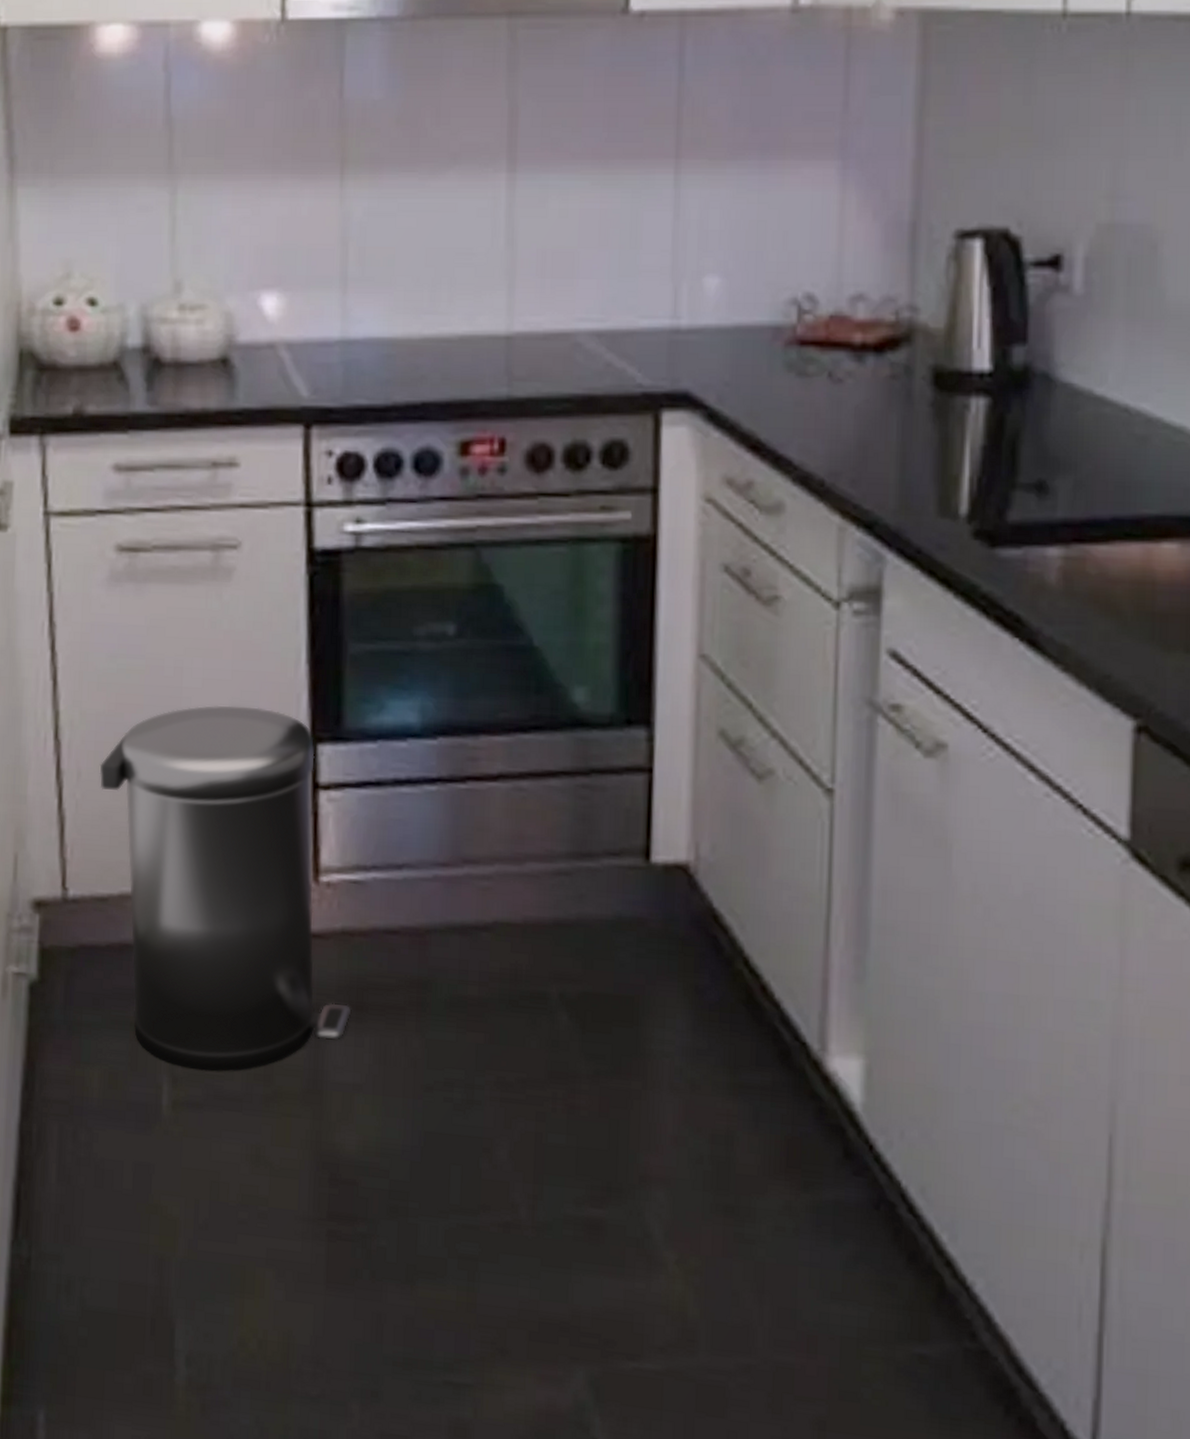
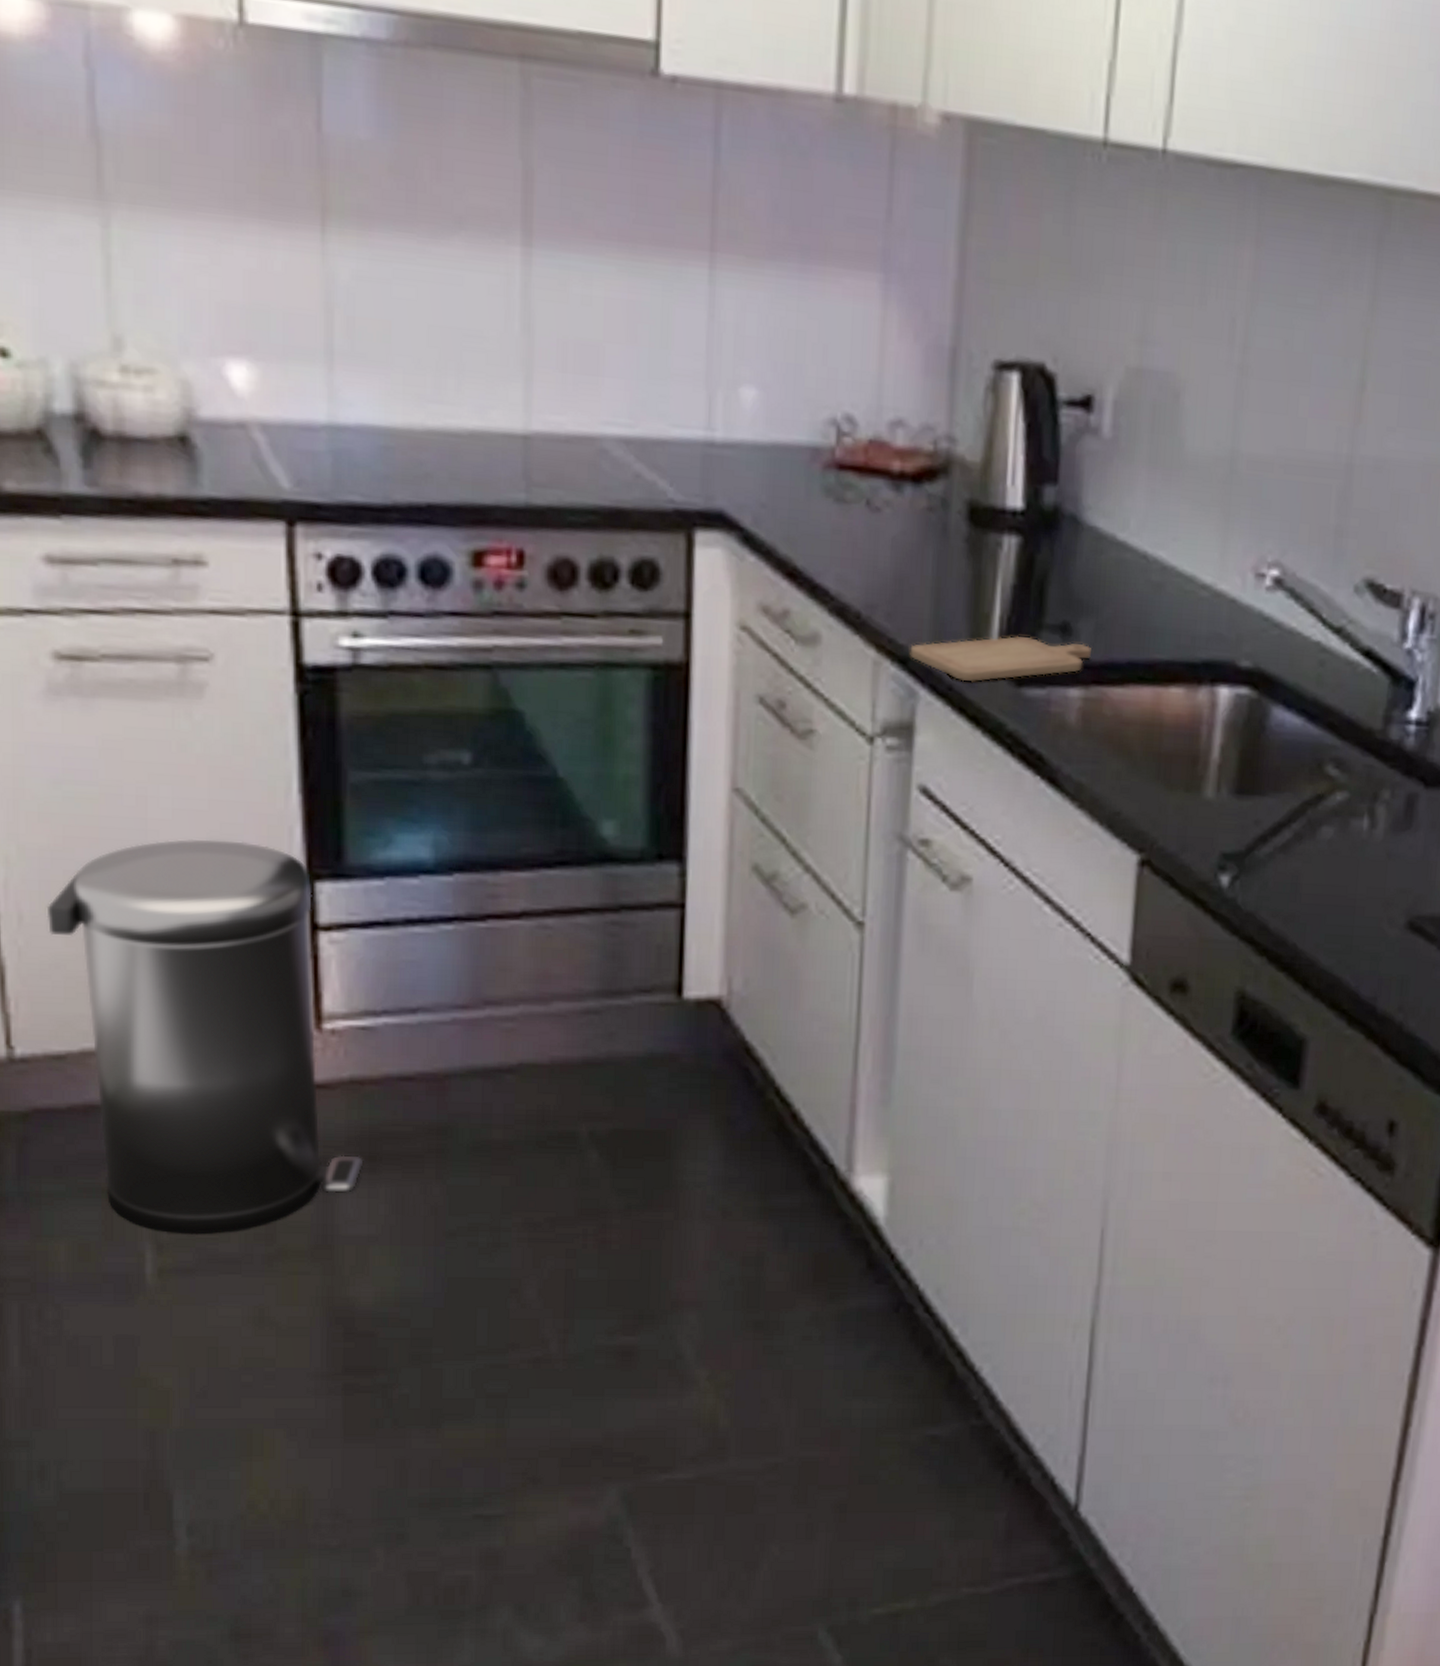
chopping board: none [875,496,1070,545] -> present [909,635,1091,682]

